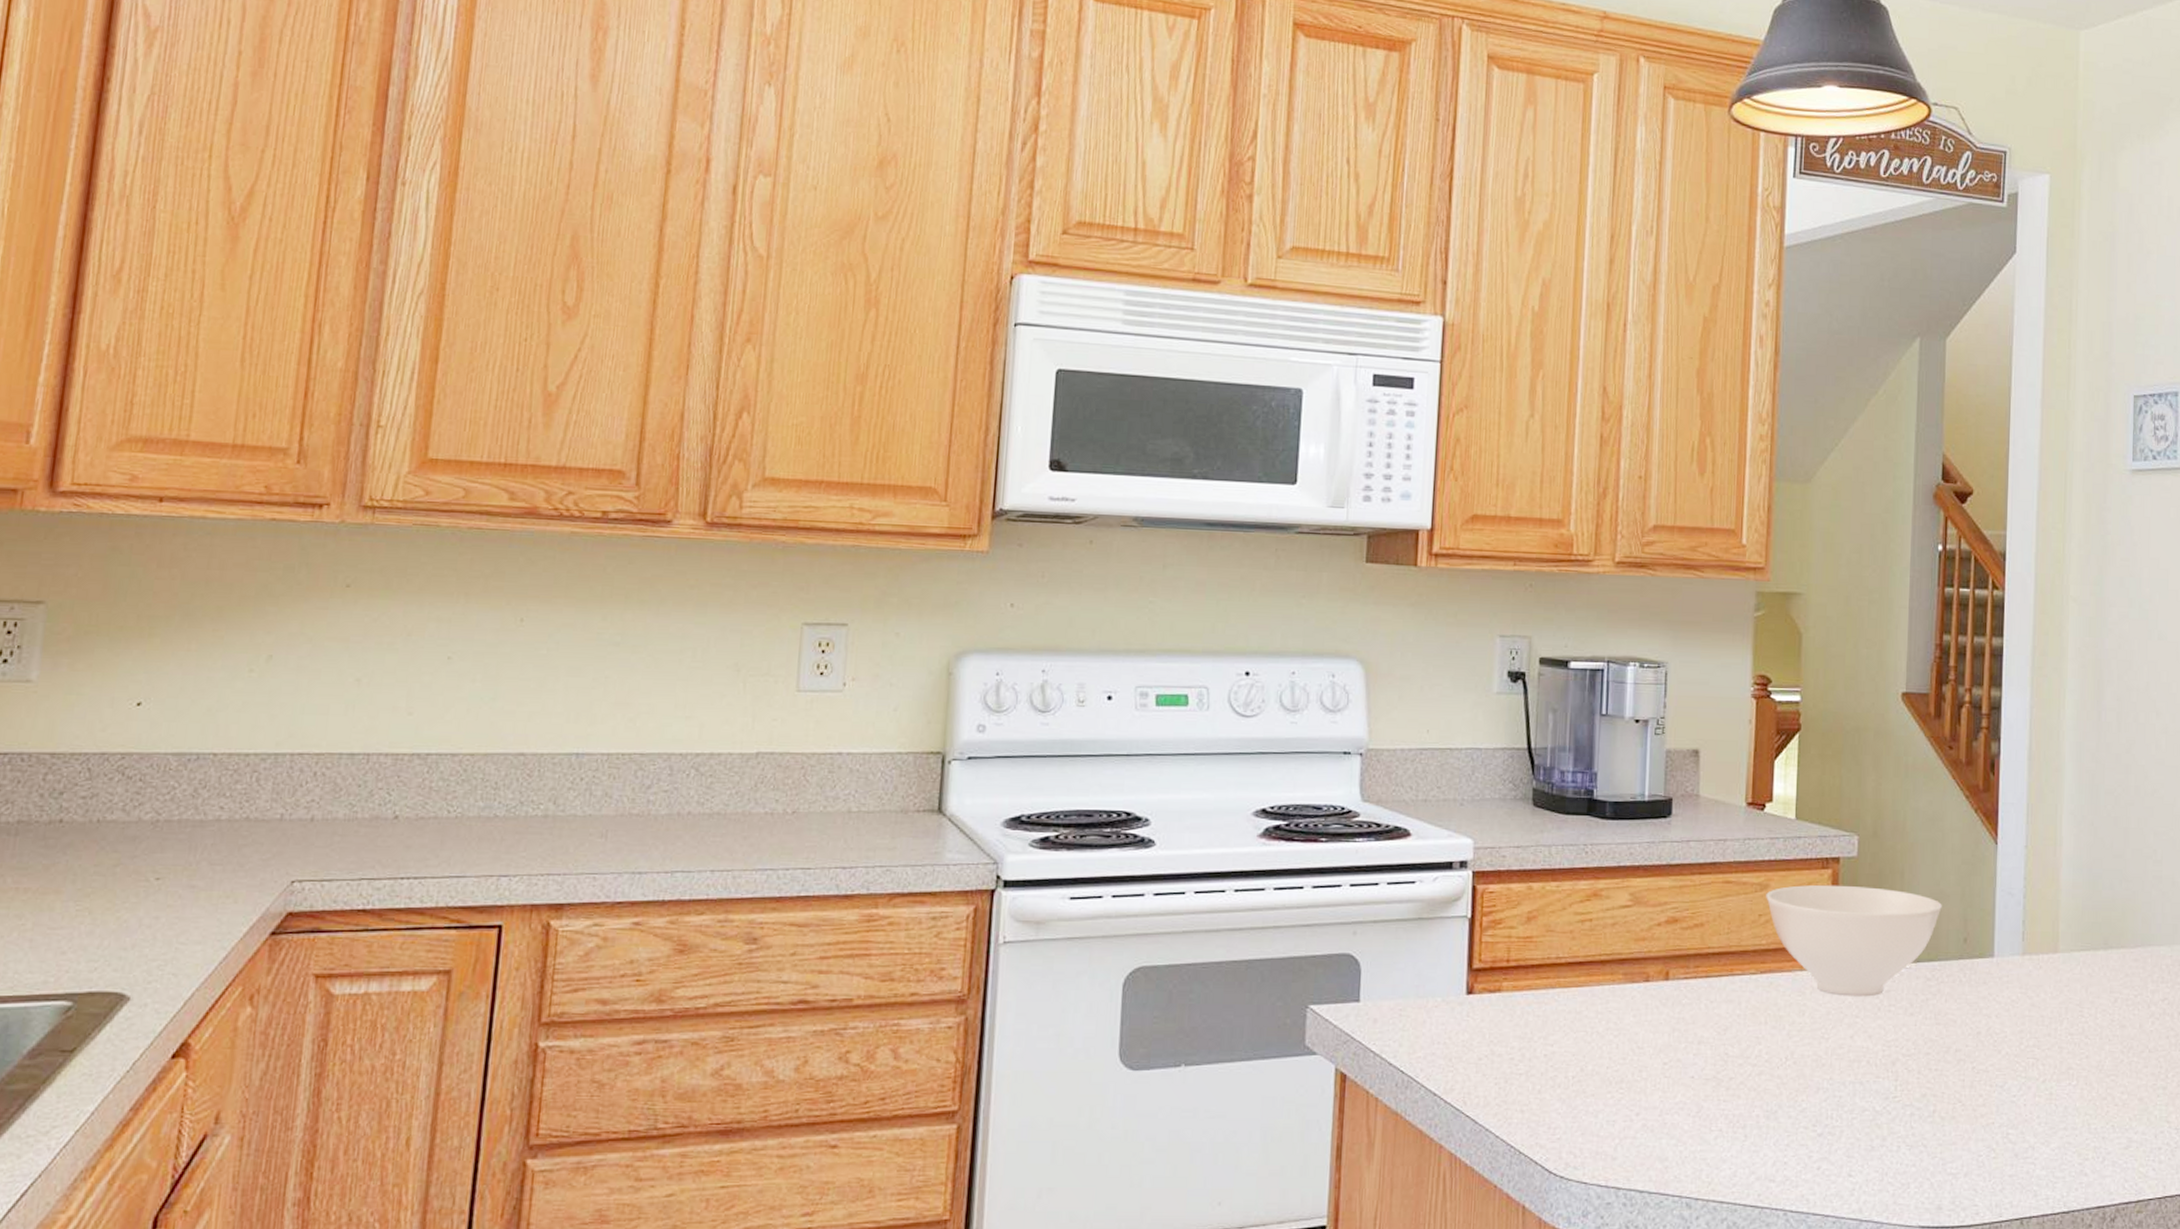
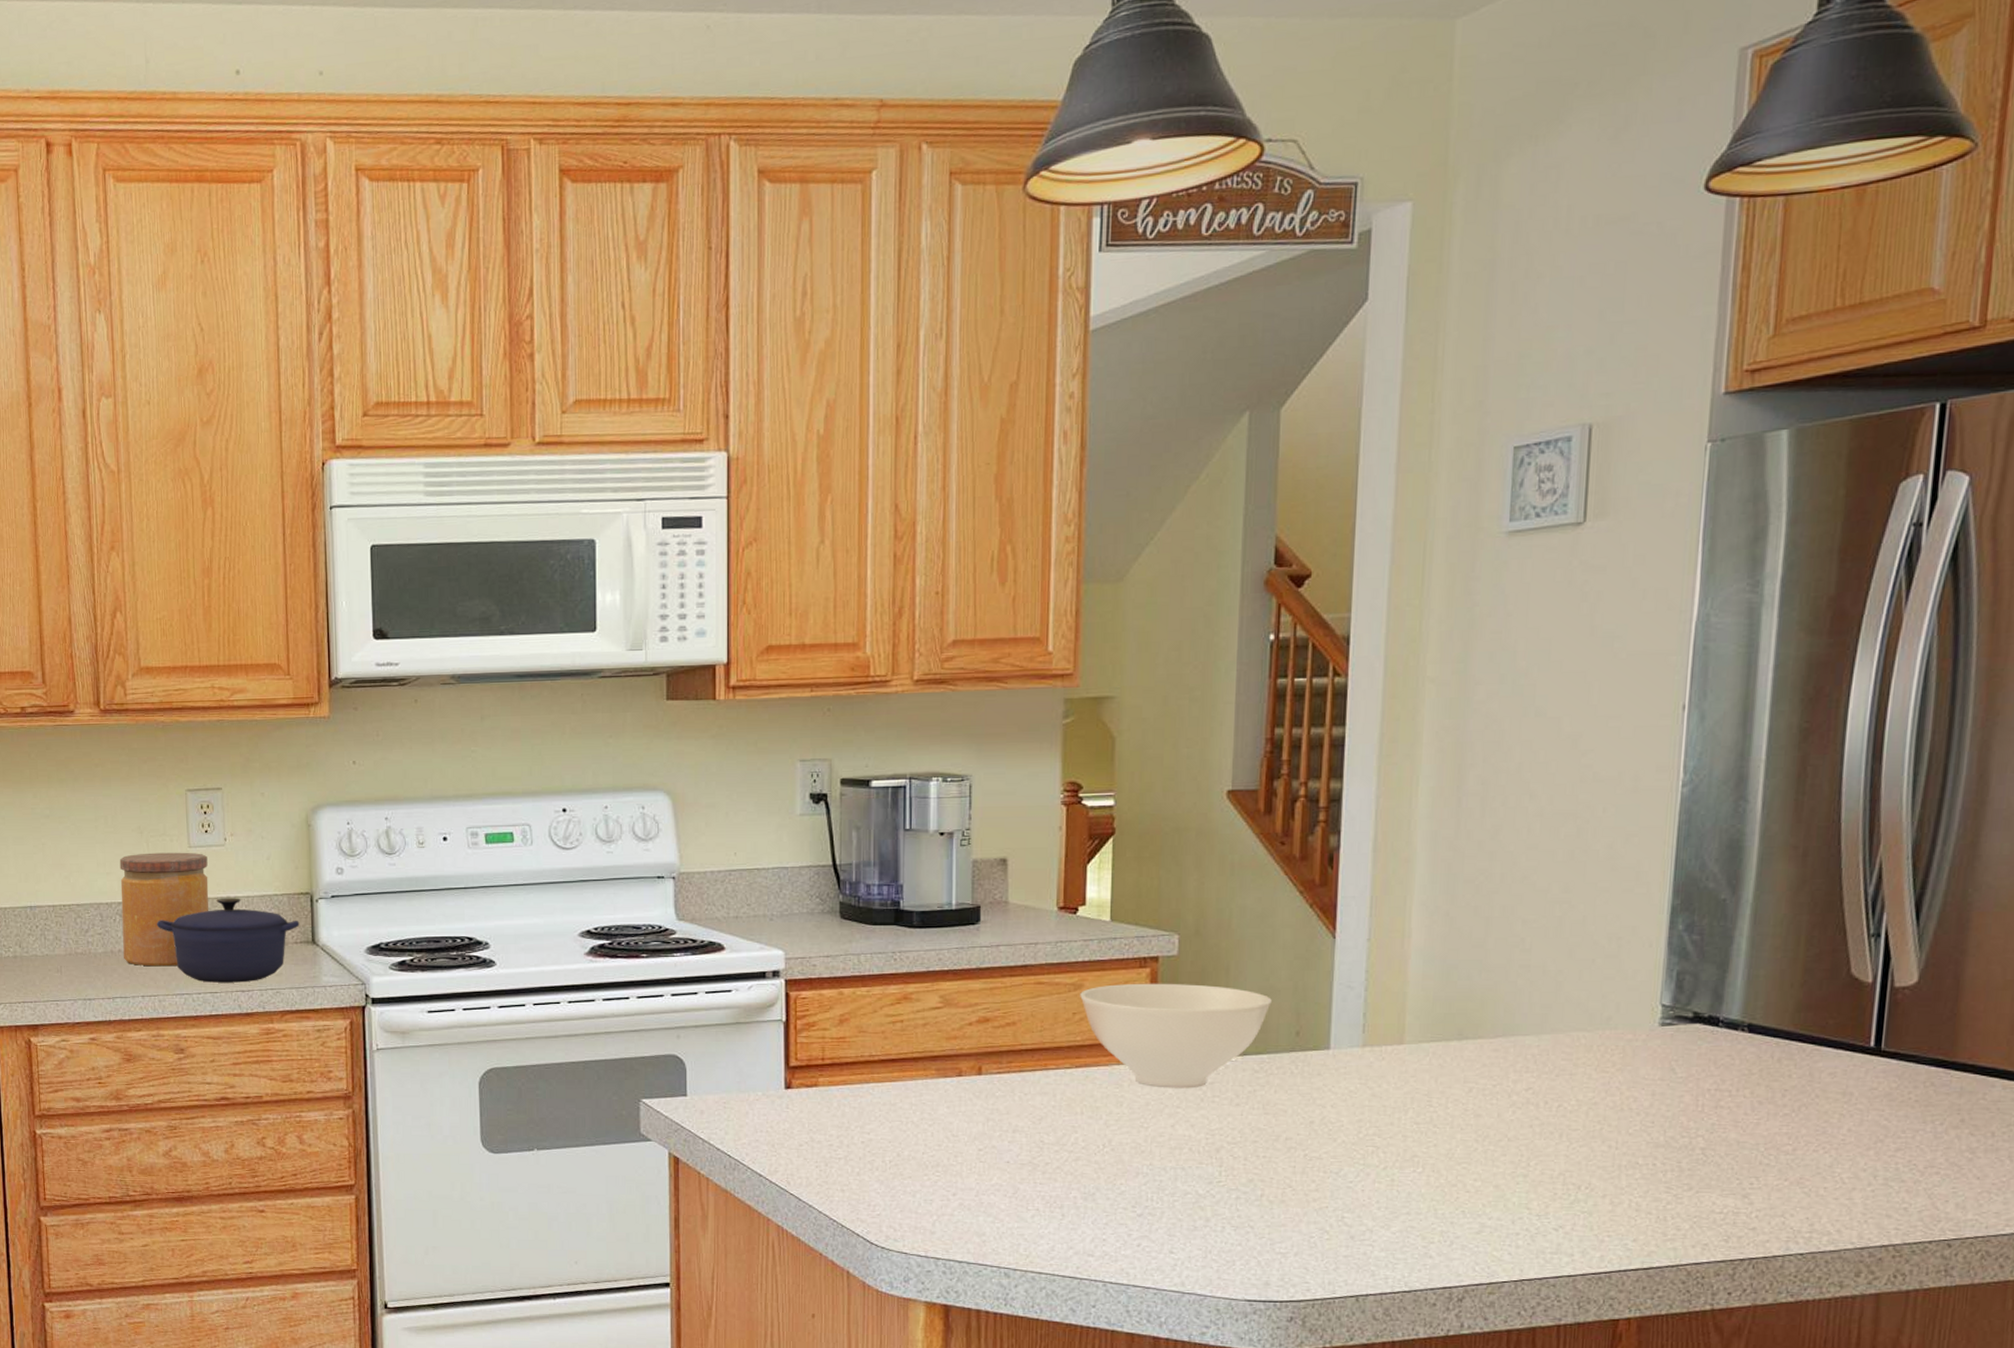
jar: none [693,695,819,835] -> present [119,852,209,967]
cooking pot: none [742,752,925,857] -> present [156,896,300,983]

